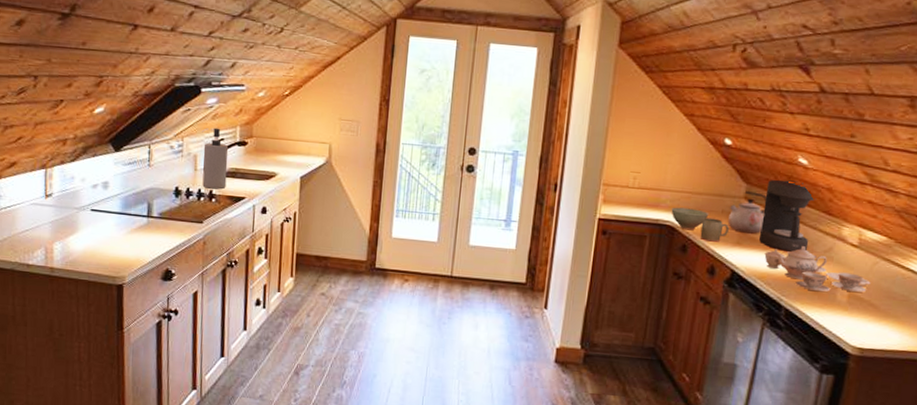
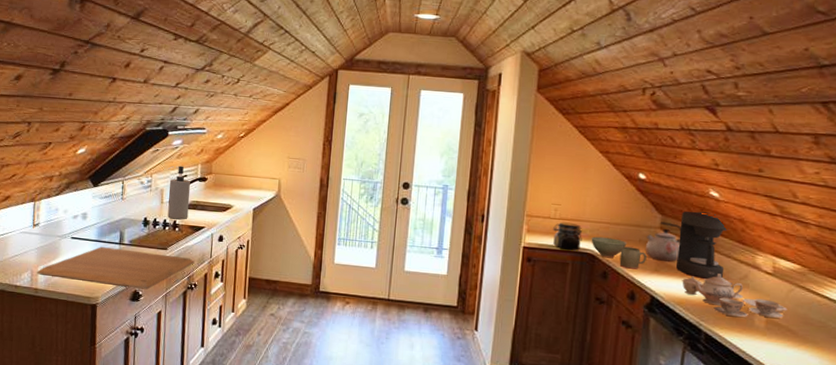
chopping board: none [53,220,234,268] -> present [37,247,195,290]
jar: none [631,191,663,223] -> present [553,221,583,251]

